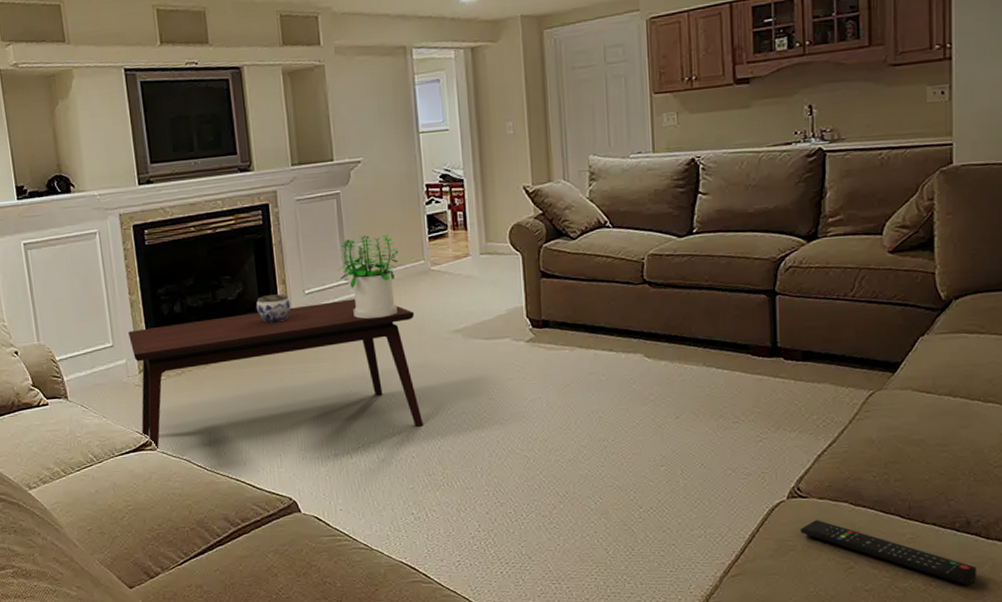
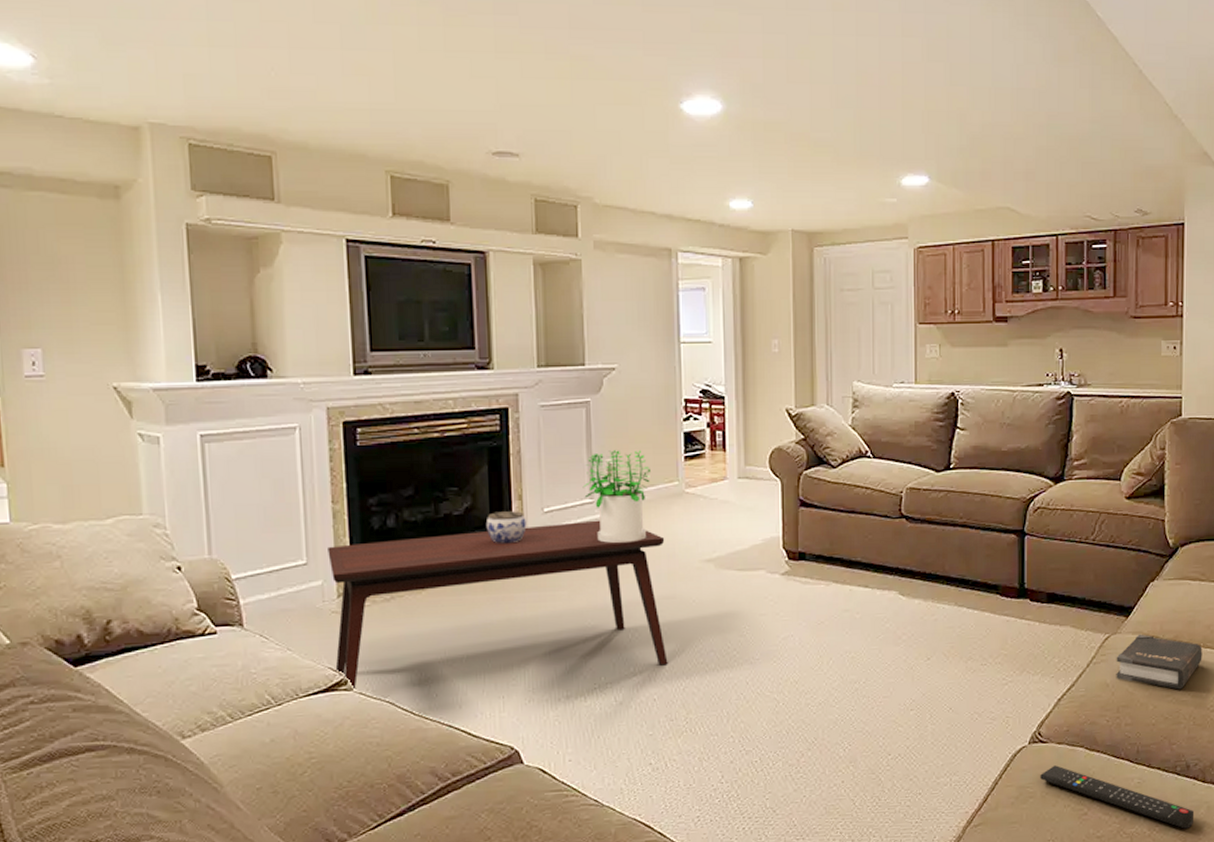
hardback book: none [882,389,983,446] -> present [1116,634,1203,690]

